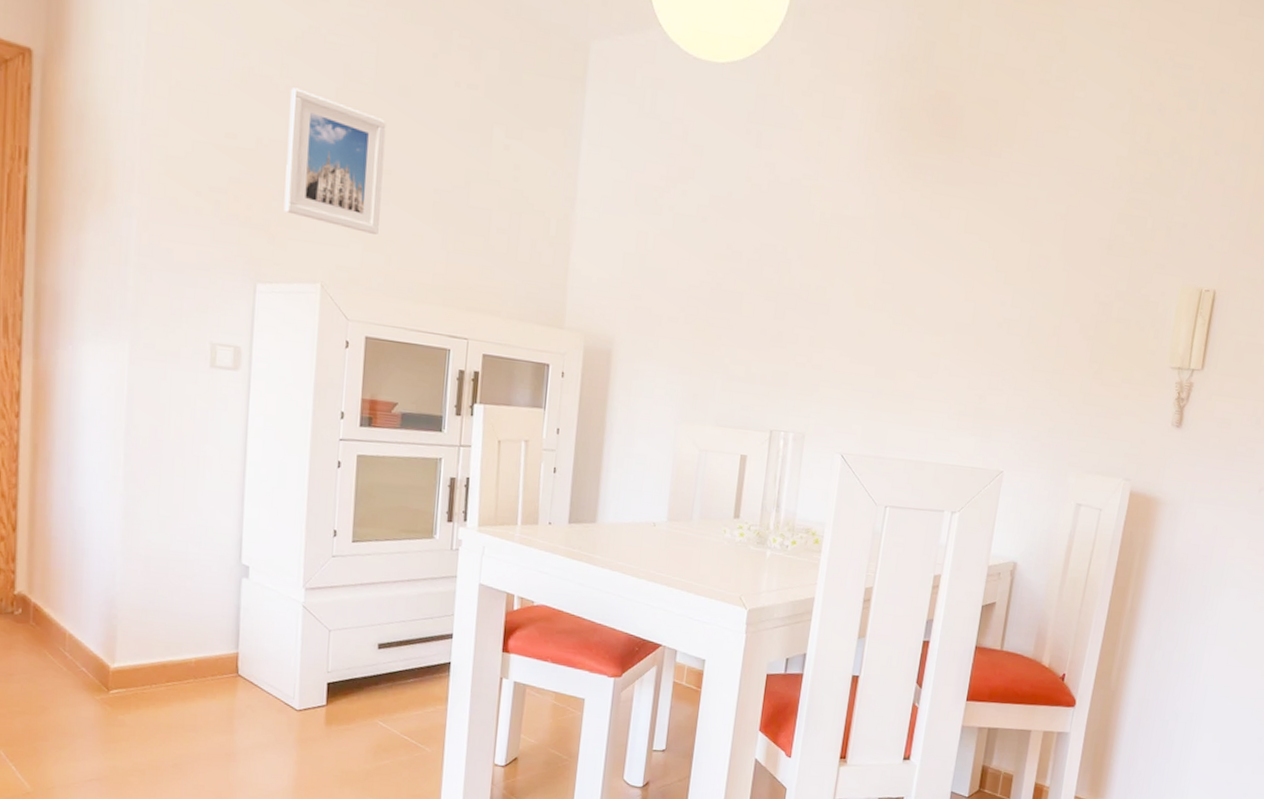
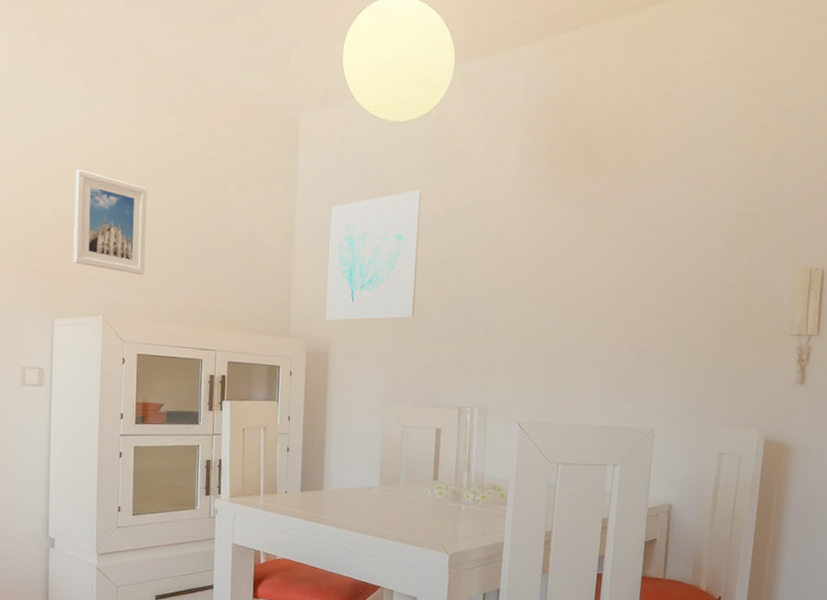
wall art: none [610,152,740,315] -> present [325,189,422,321]

